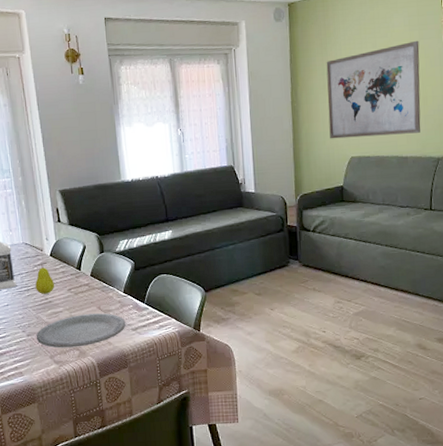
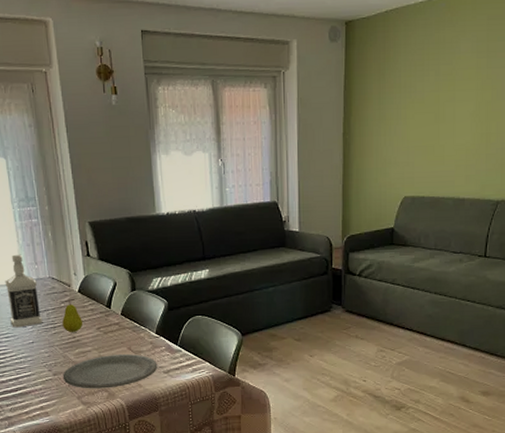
wall art: present [326,40,421,139] -> none [382,69,486,176]

